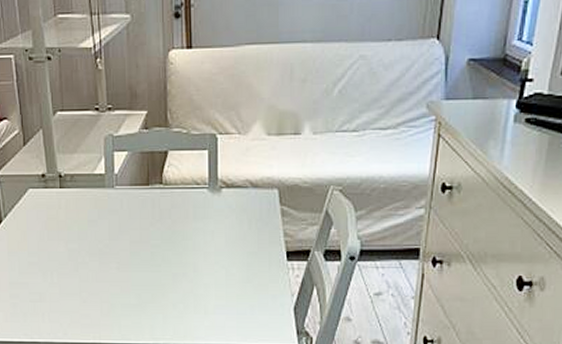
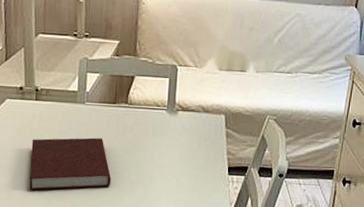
notebook: none [60,226,151,290] -> present [29,137,112,191]

